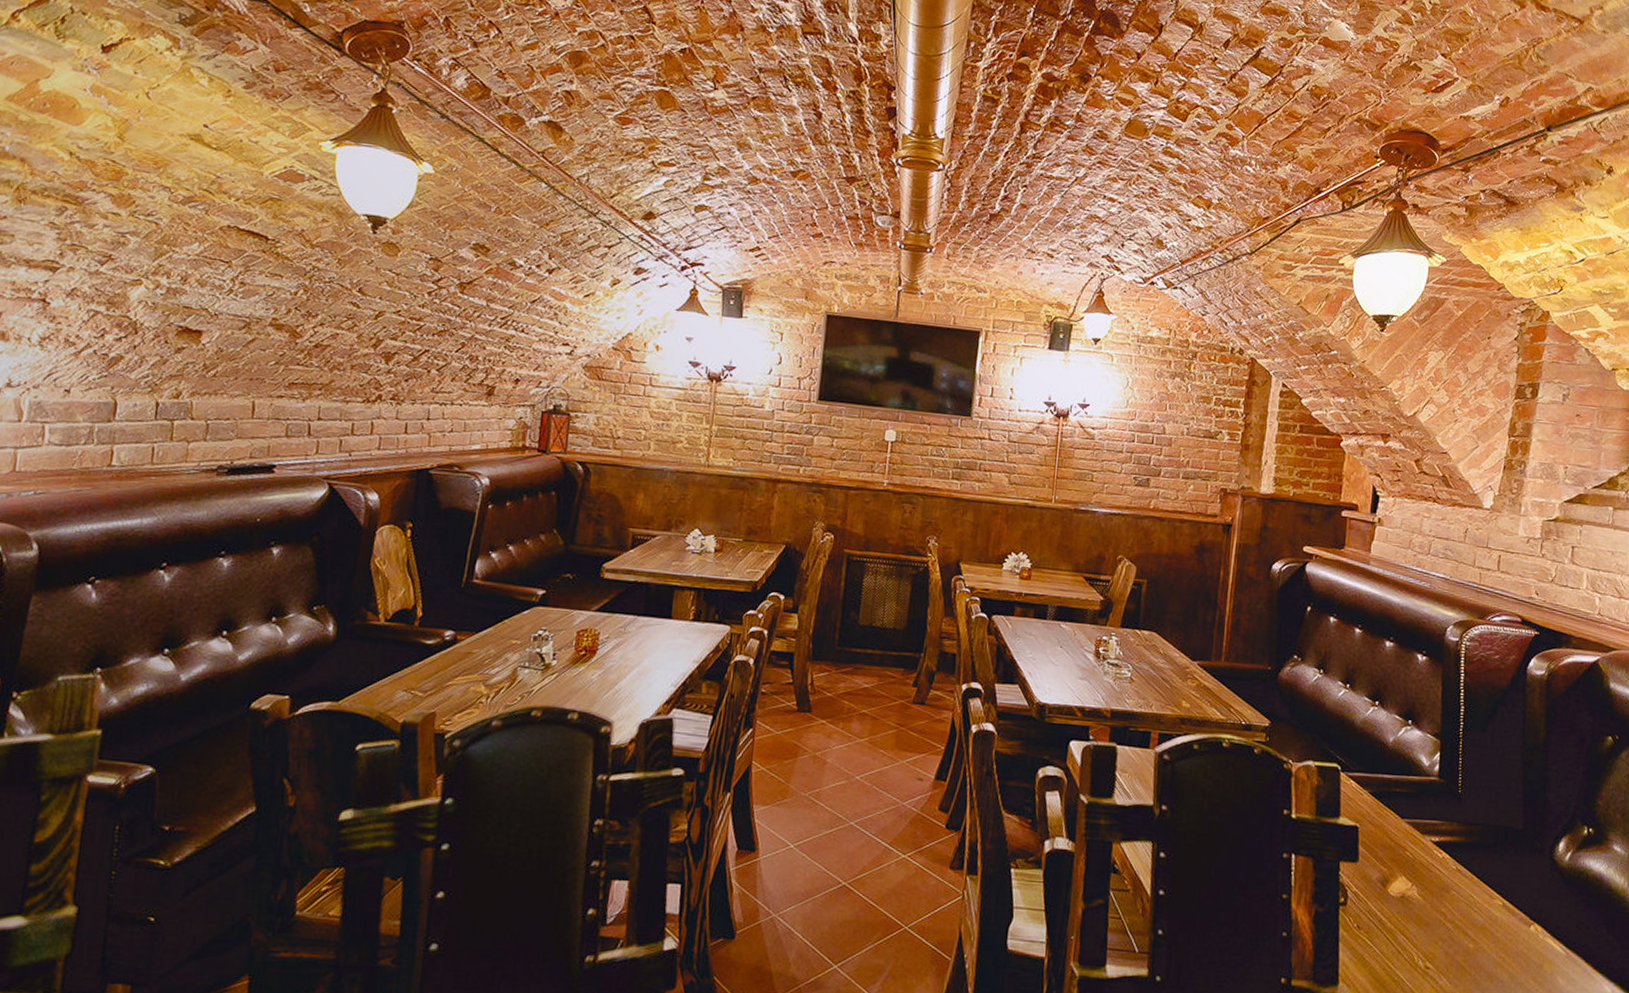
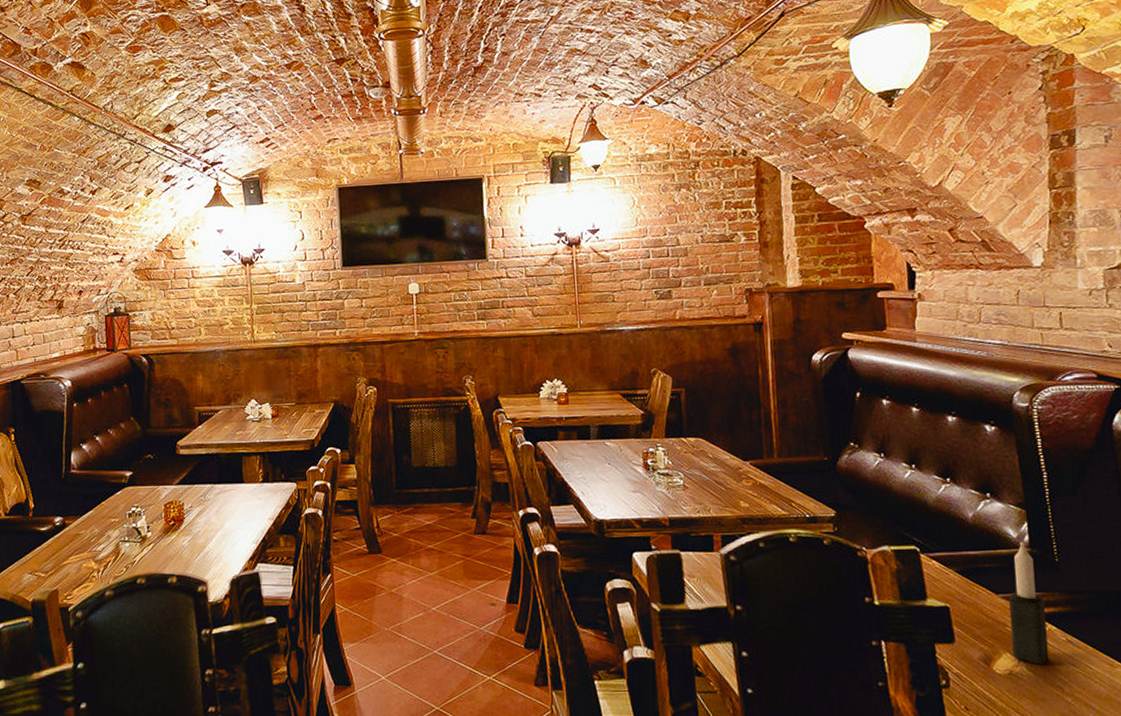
candle: none [1407,770,1444,890] -> present [1009,541,1049,665]

